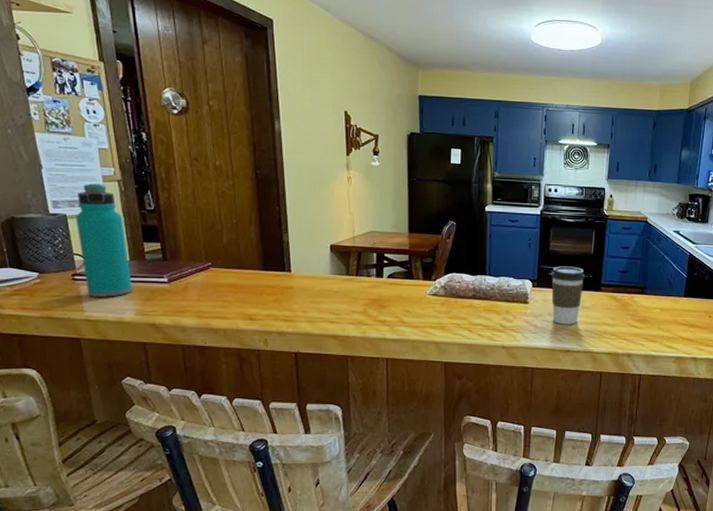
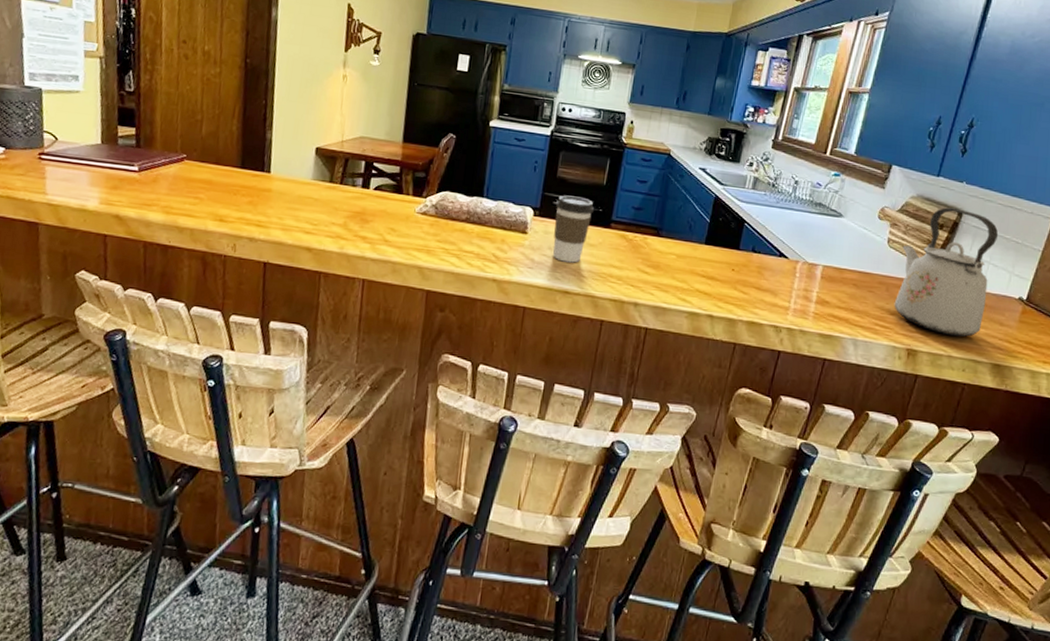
water bottle: present [75,183,133,297] -> none [50,57,101,182]

